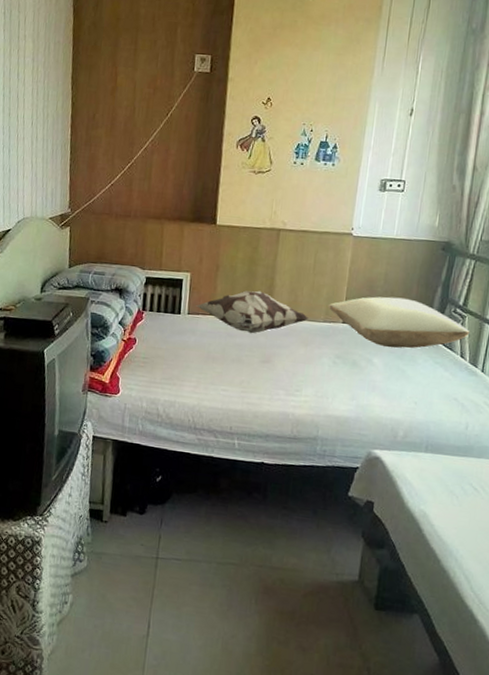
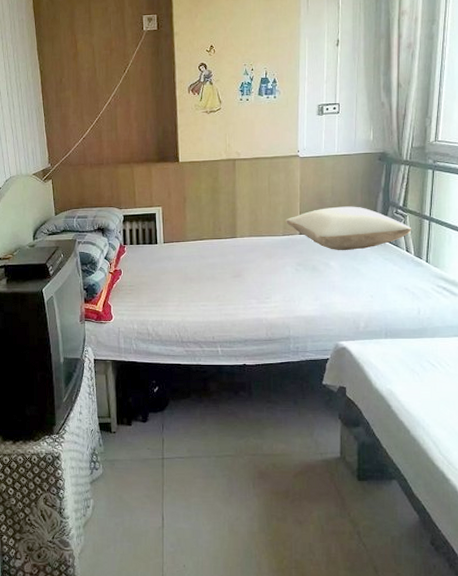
decorative pillow: present [195,290,310,334] -> none [169,215,270,254]

